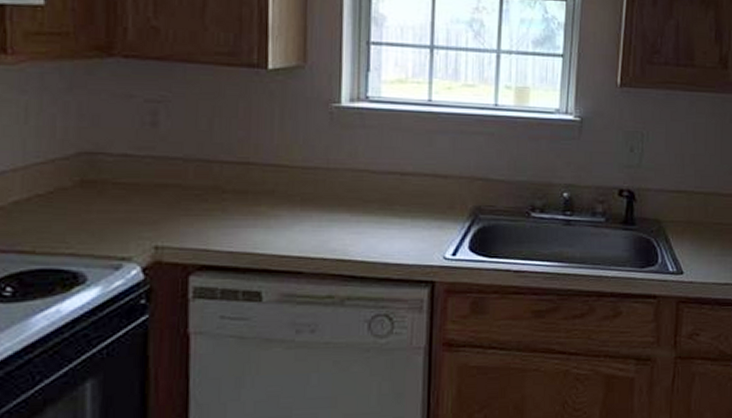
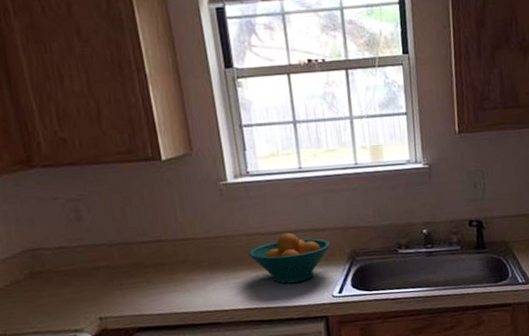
fruit bowl: none [351,174,451,236] -> present [248,232,331,284]

